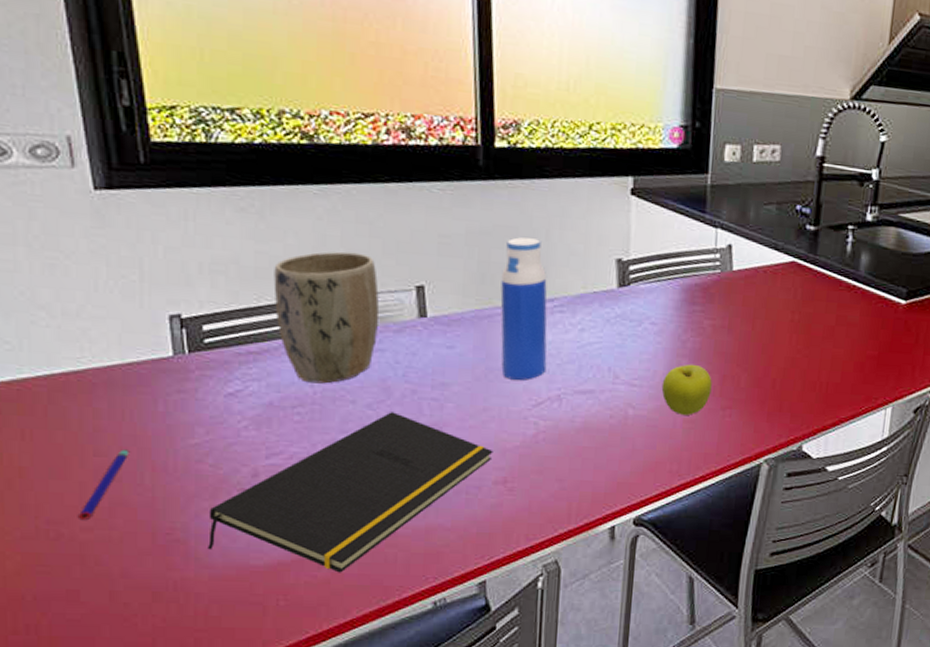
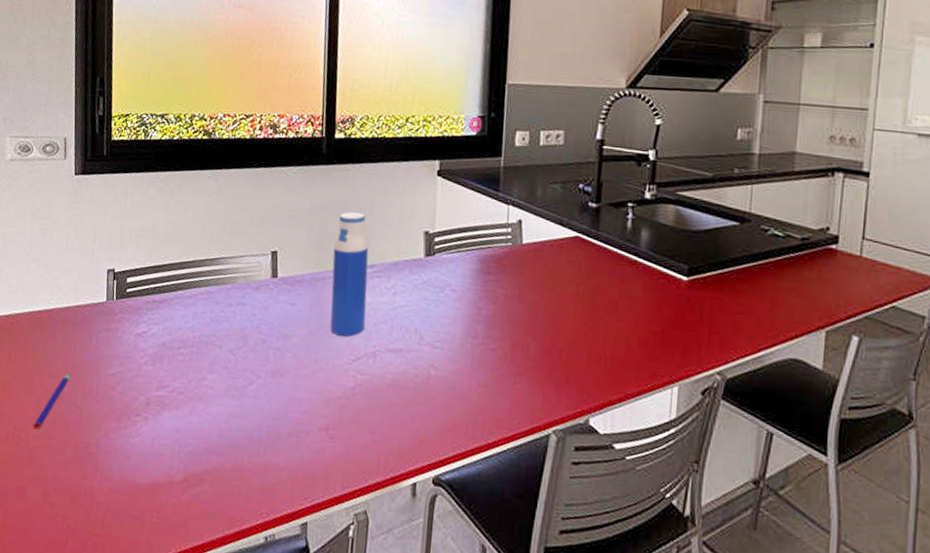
notepad: present [207,412,493,573] -> none [109,358,320,499]
plant pot: present [273,251,380,384] -> none [174,222,245,330]
fruit: present [661,364,712,415] -> none [459,330,504,380]

